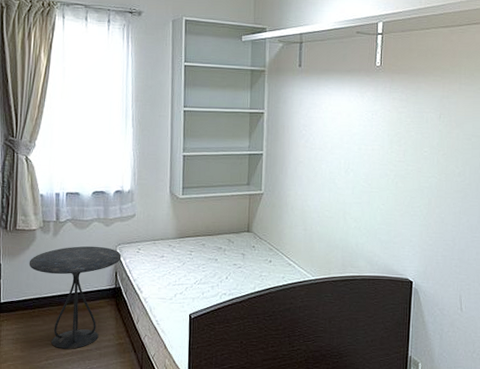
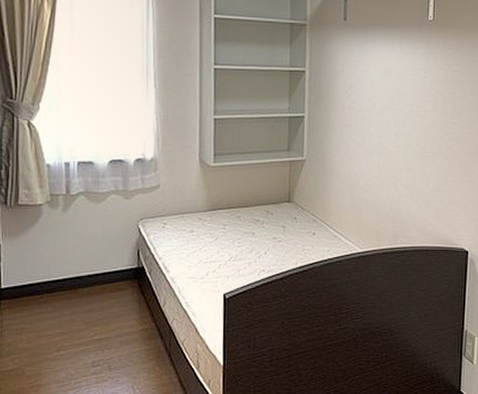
side table: present [29,246,122,349] -> none [34,221,144,337]

